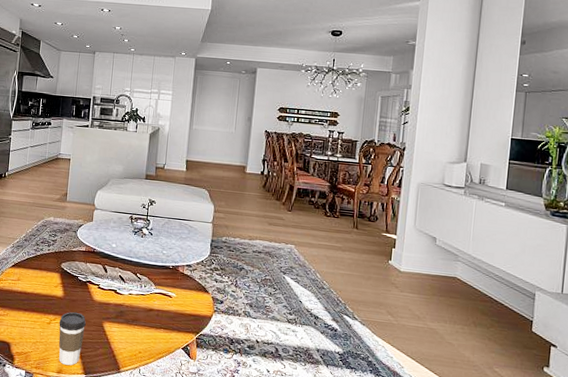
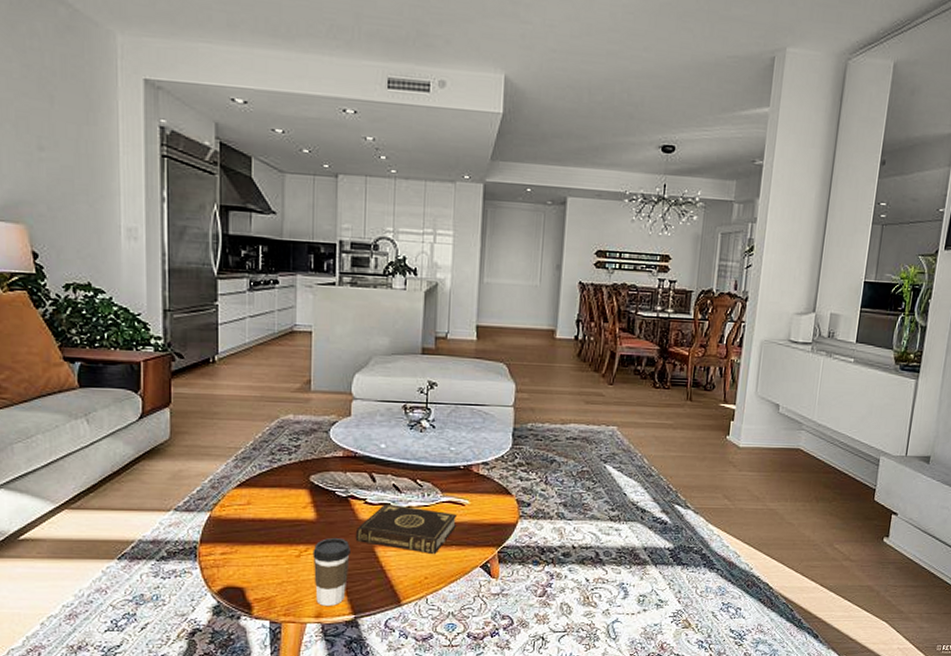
book: none [90,289,165,335] -> present [355,503,457,555]

